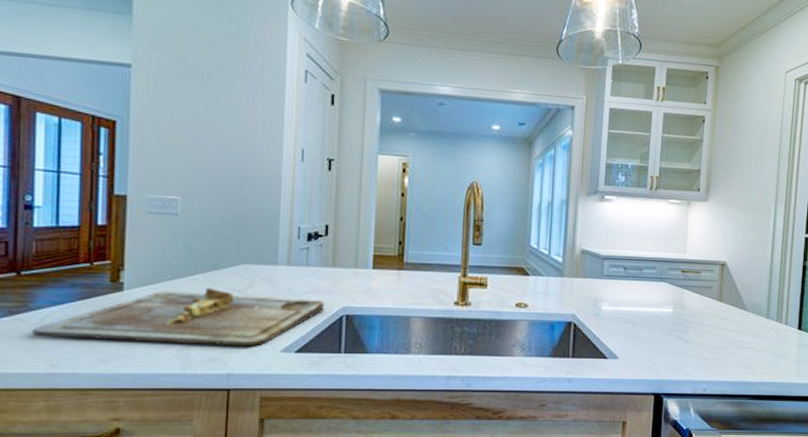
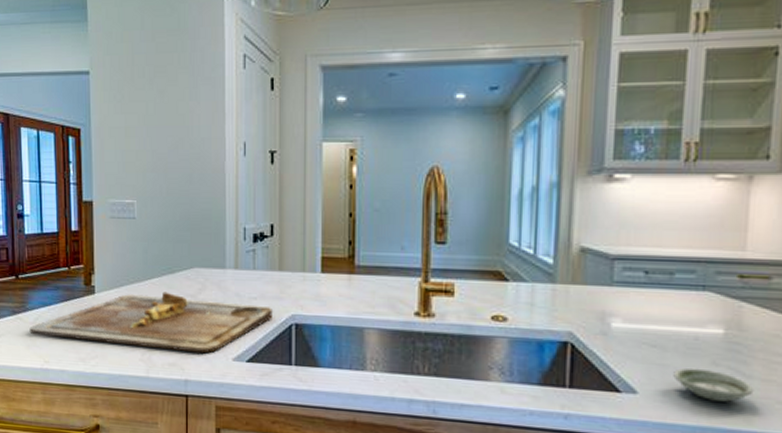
saucer: none [641,337,691,361] -> present [673,367,754,402]

